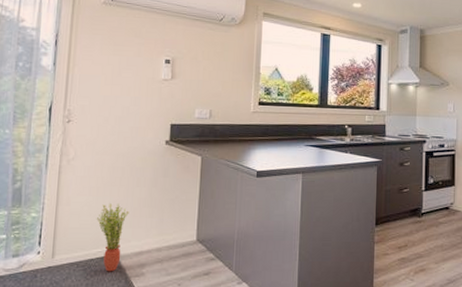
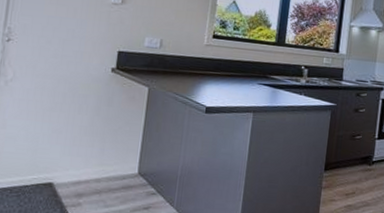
potted plant: present [96,203,129,272] -> none [33,129,69,200]

